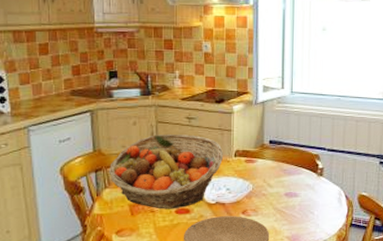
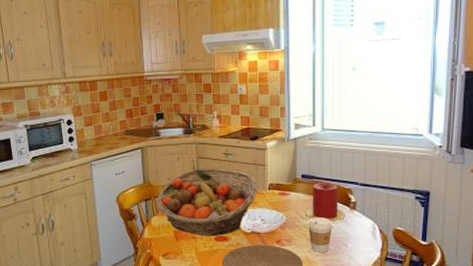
candle: none [272,149,313,190] -> present [305,183,346,222]
coffee cup: none [275,185,300,221] -> present [308,217,332,252]

